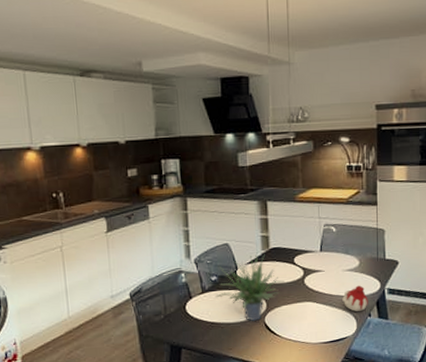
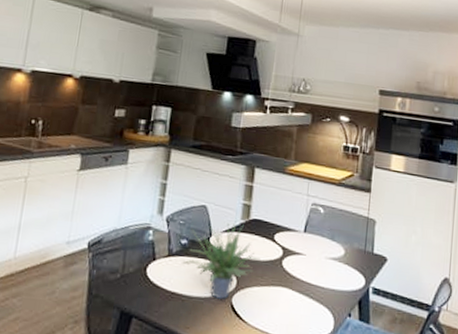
candle: present [342,285,368,312] -> none [321,278,350,309]

